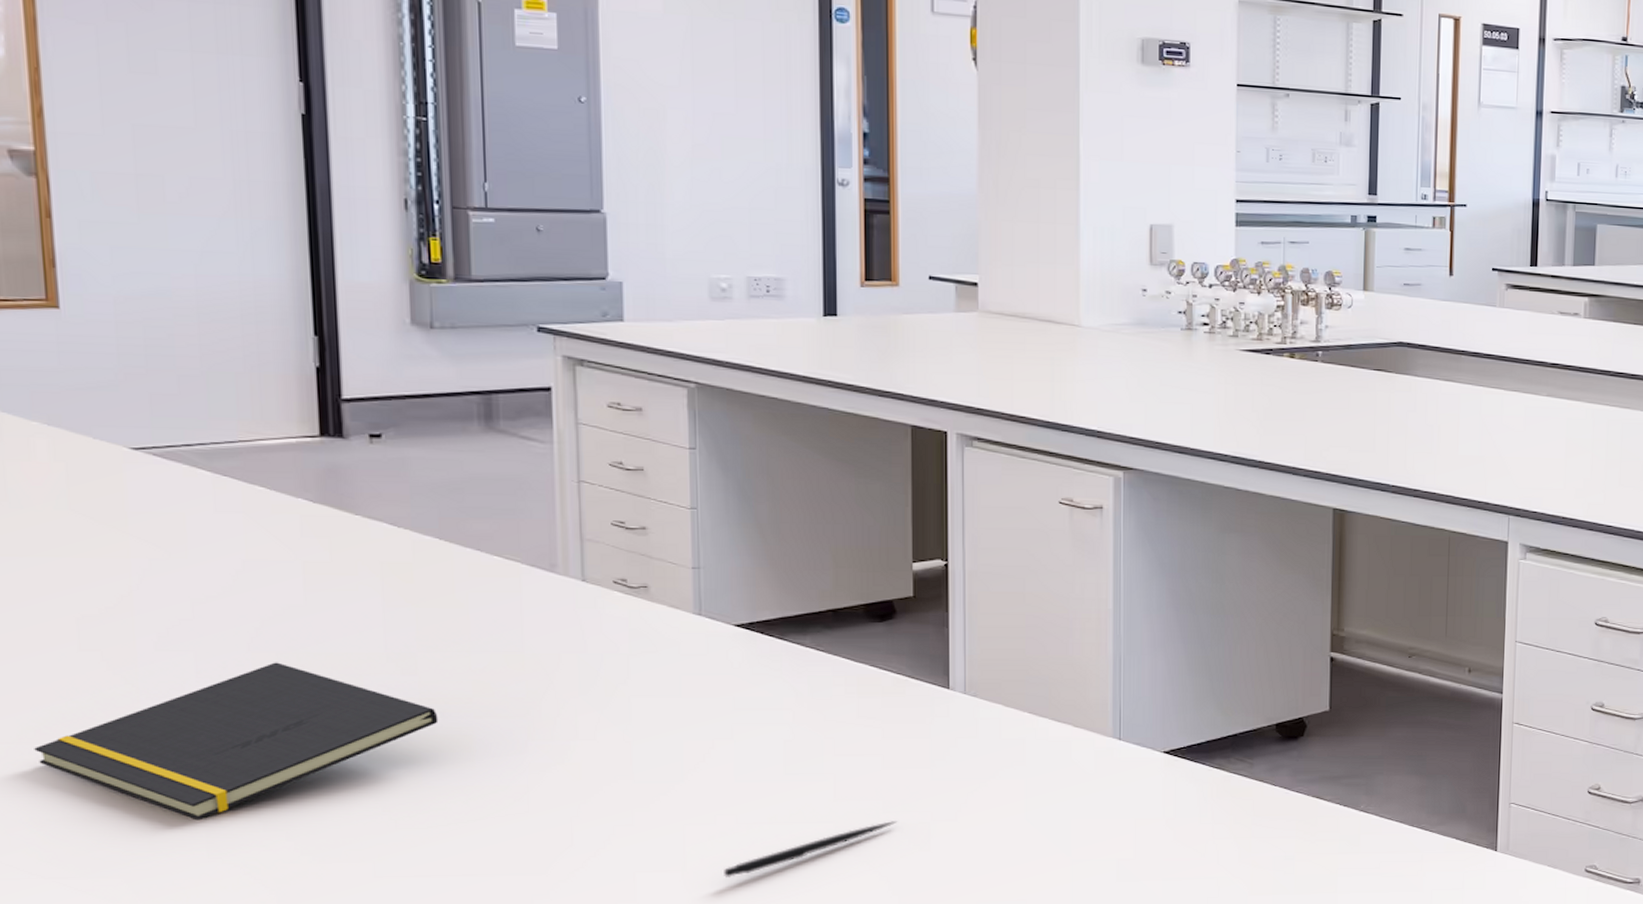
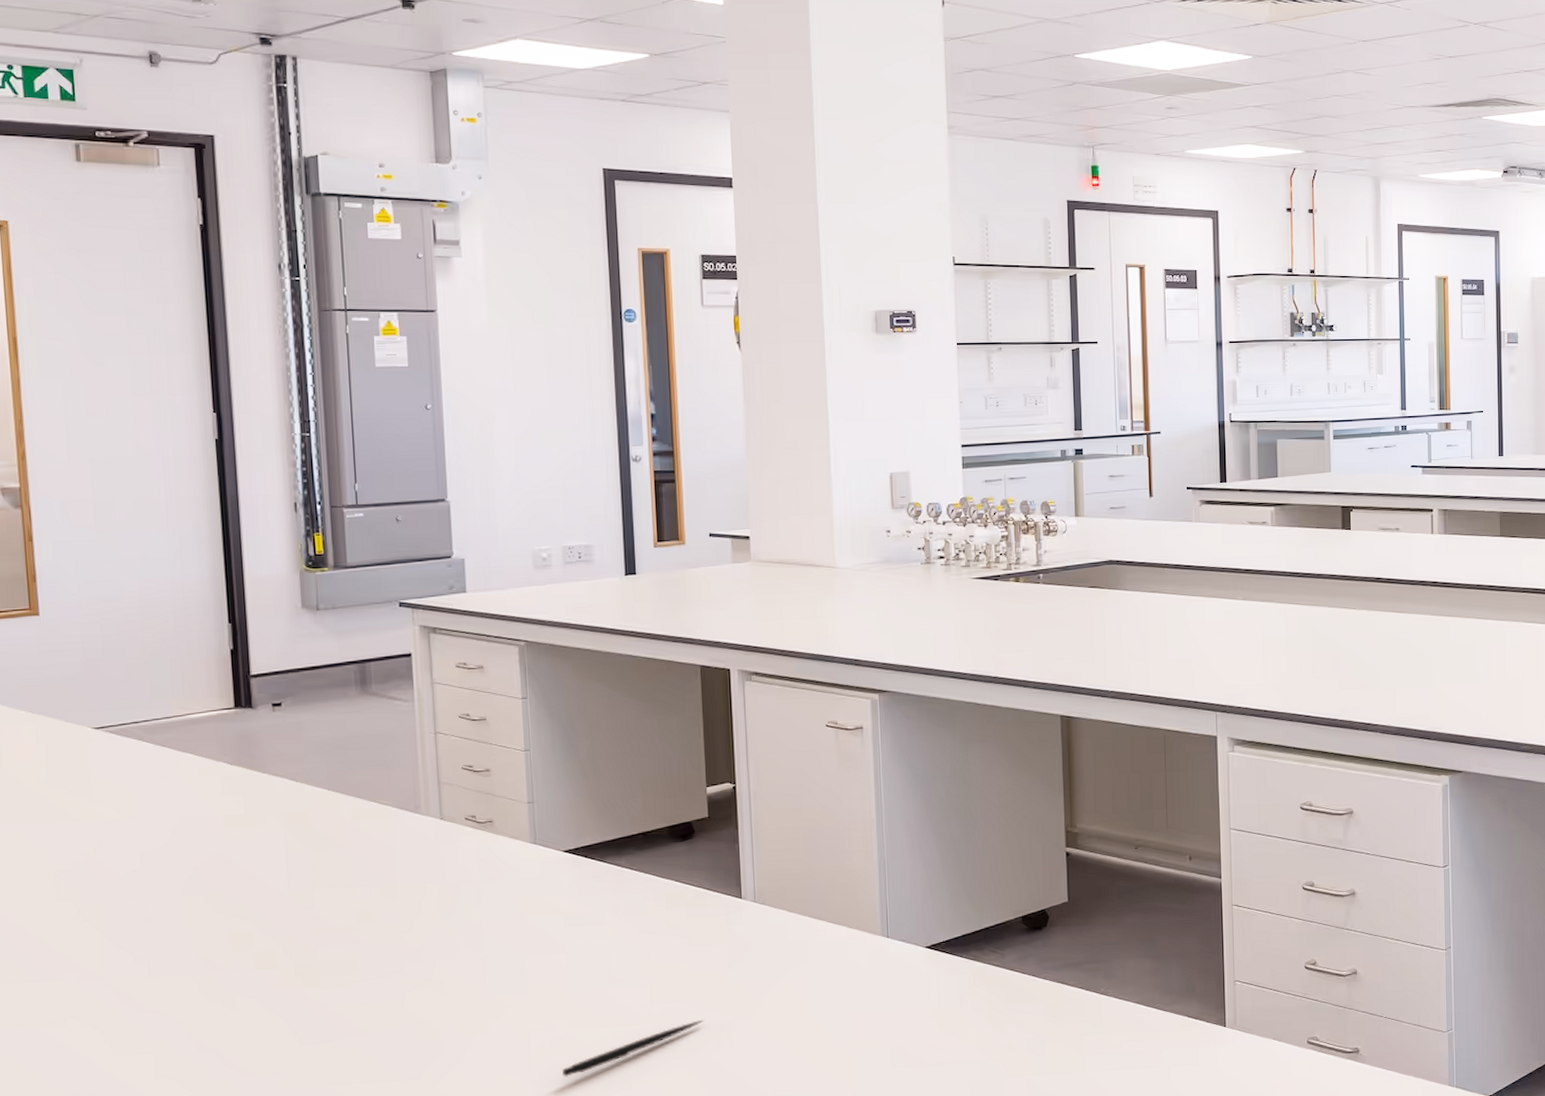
notepad: present [34,662,439,821] -> none [25,903,331,1043]

